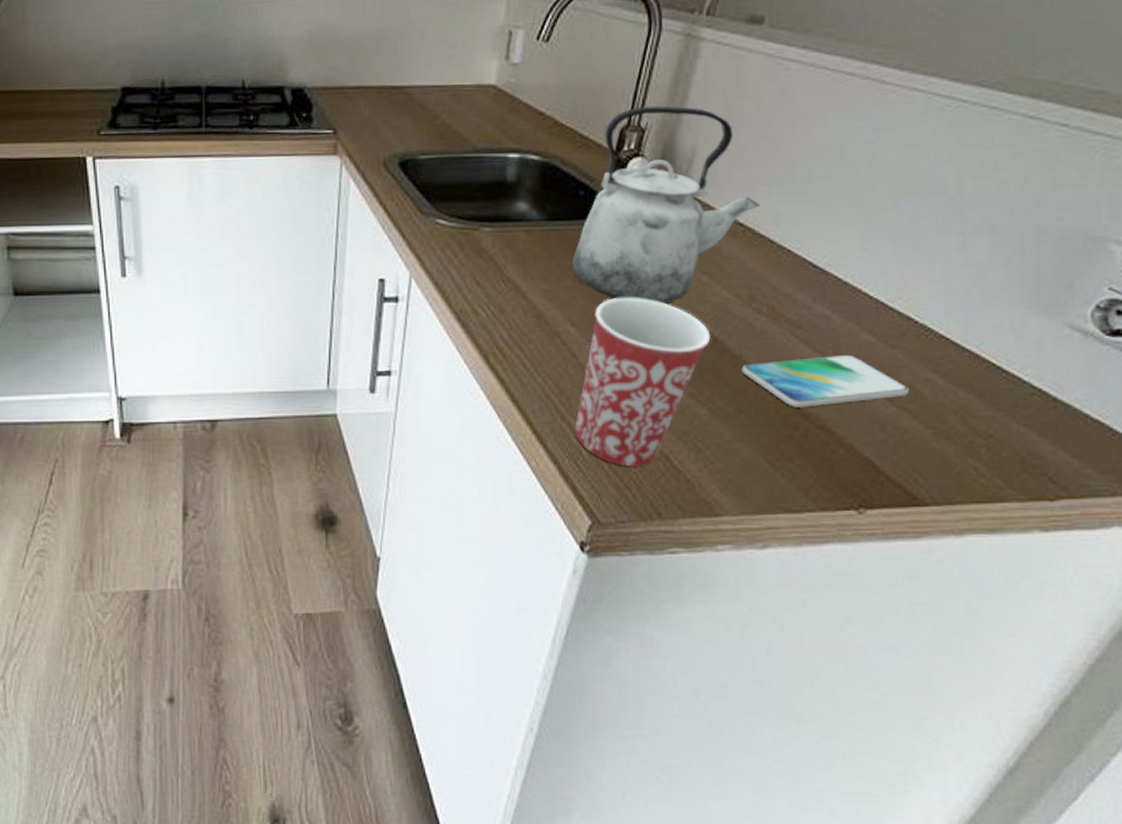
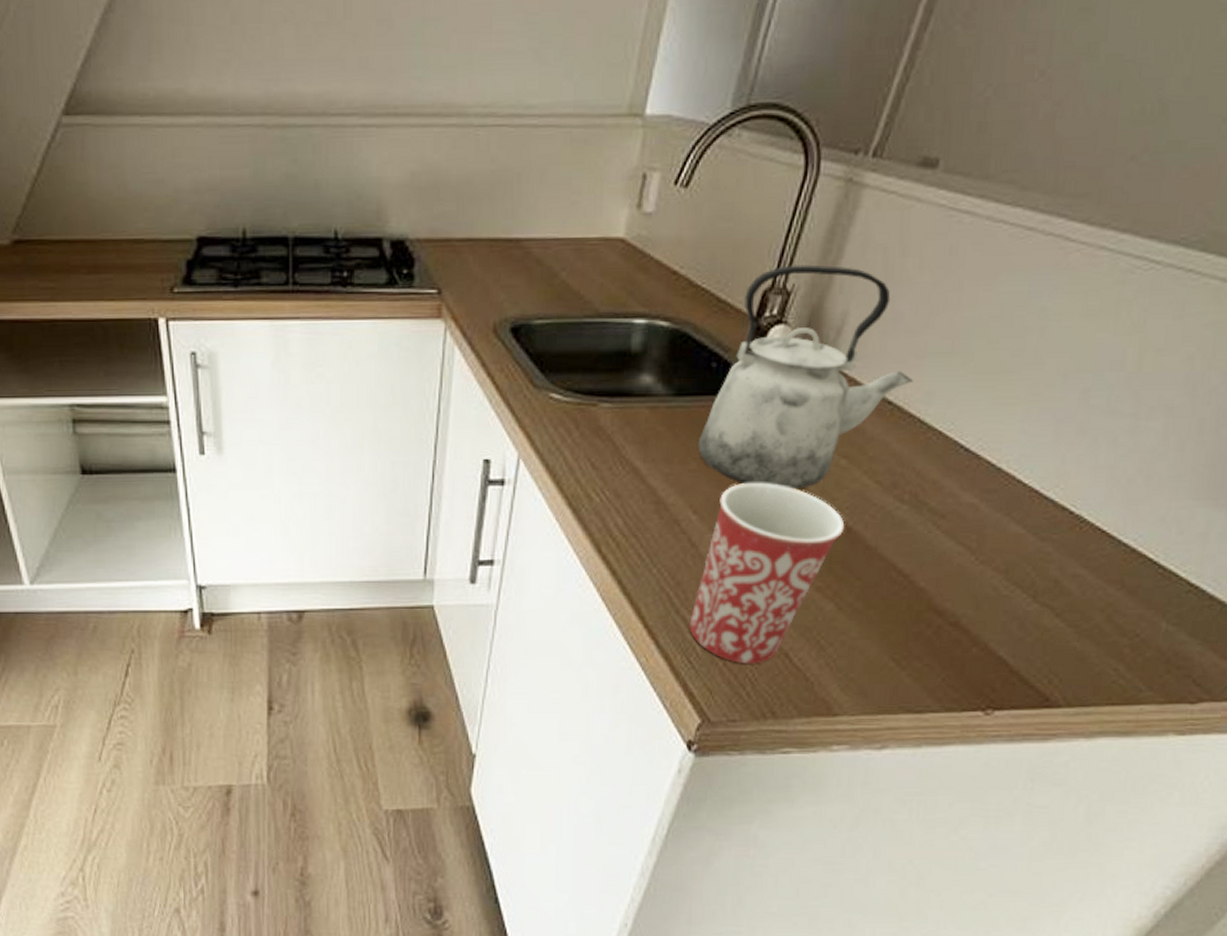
smartphone: present [742,354,910,407] -> none [875,547,1055,603]

